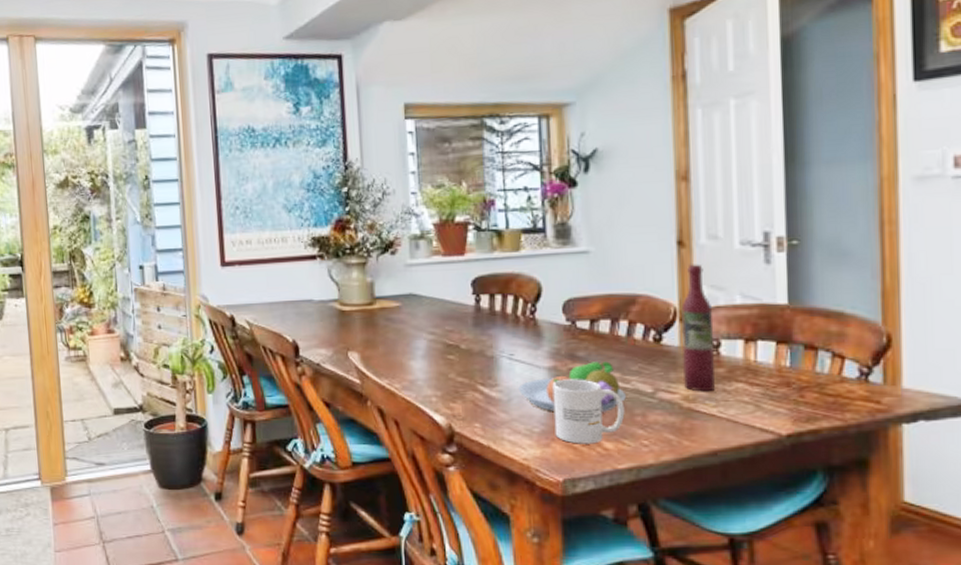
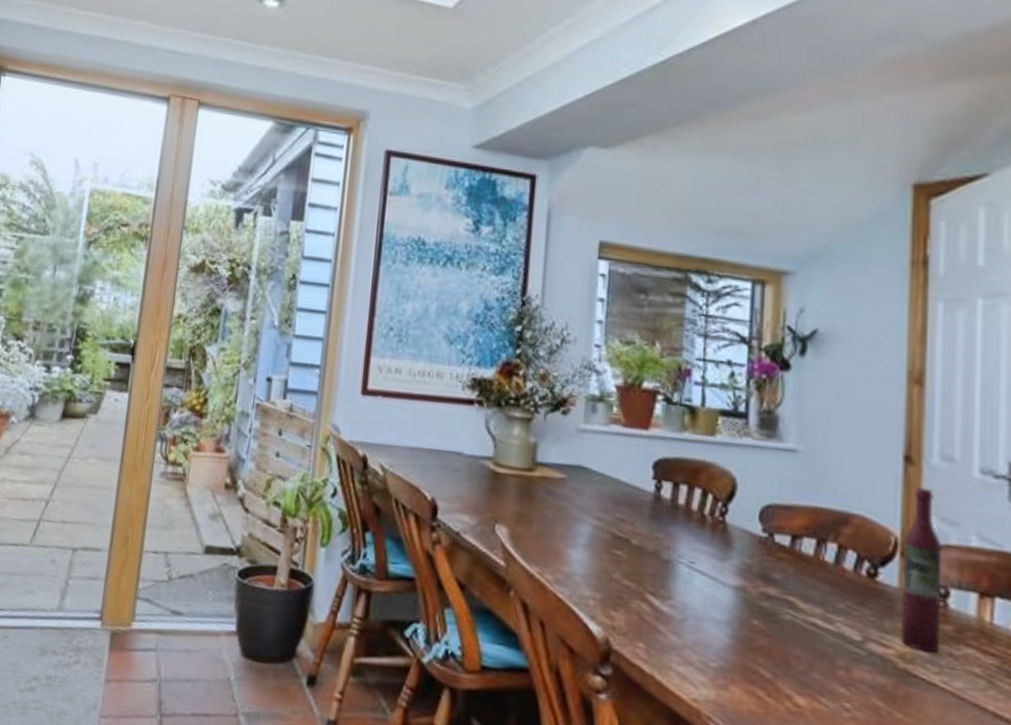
fruit bowl: present [518,361,626,412] -> none [696,588,827,656]
mug: present [552,379,625,444] -> none [735,604,825,696]

